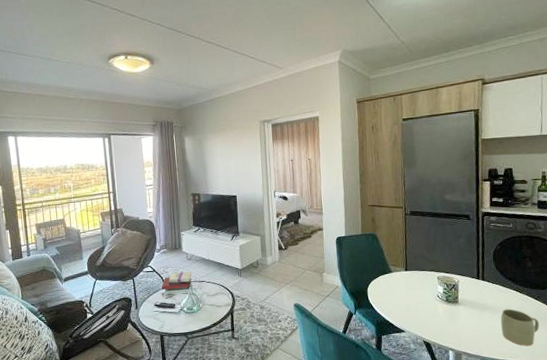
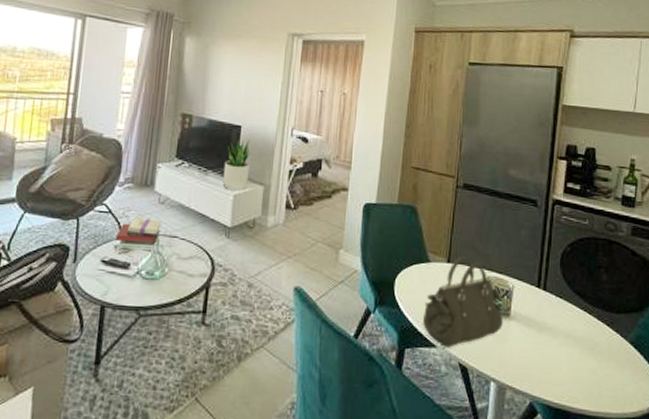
planter: none [228,204,248,243] -> present [223,139,251,191]
shoulder bag: none [392,264,454,331] -> present [423,256,503,348]
mug: present [500,309,539,346] -> none [560,333,608,388]

